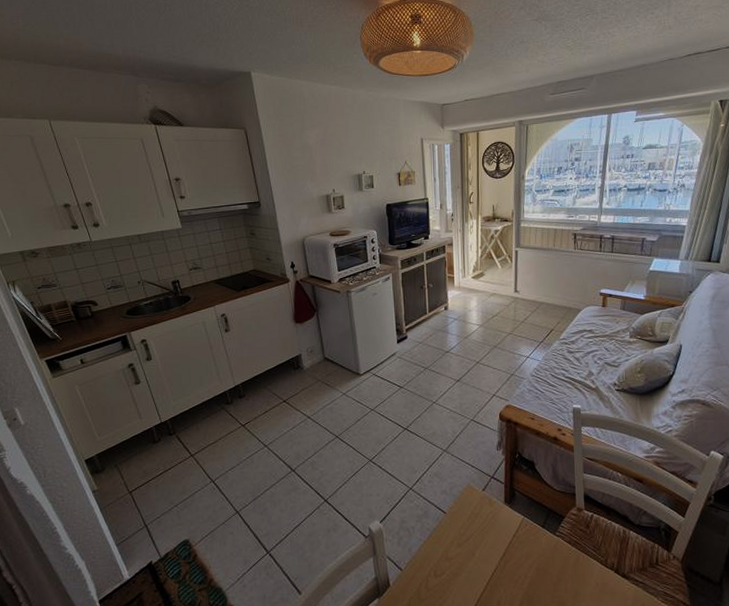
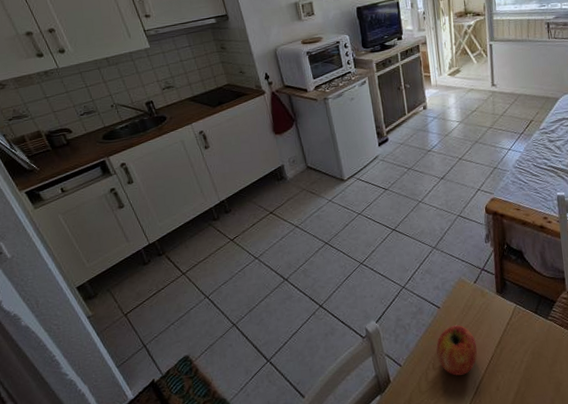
fruit: none [439,532,481,585] -> present [436,324,477,376]

